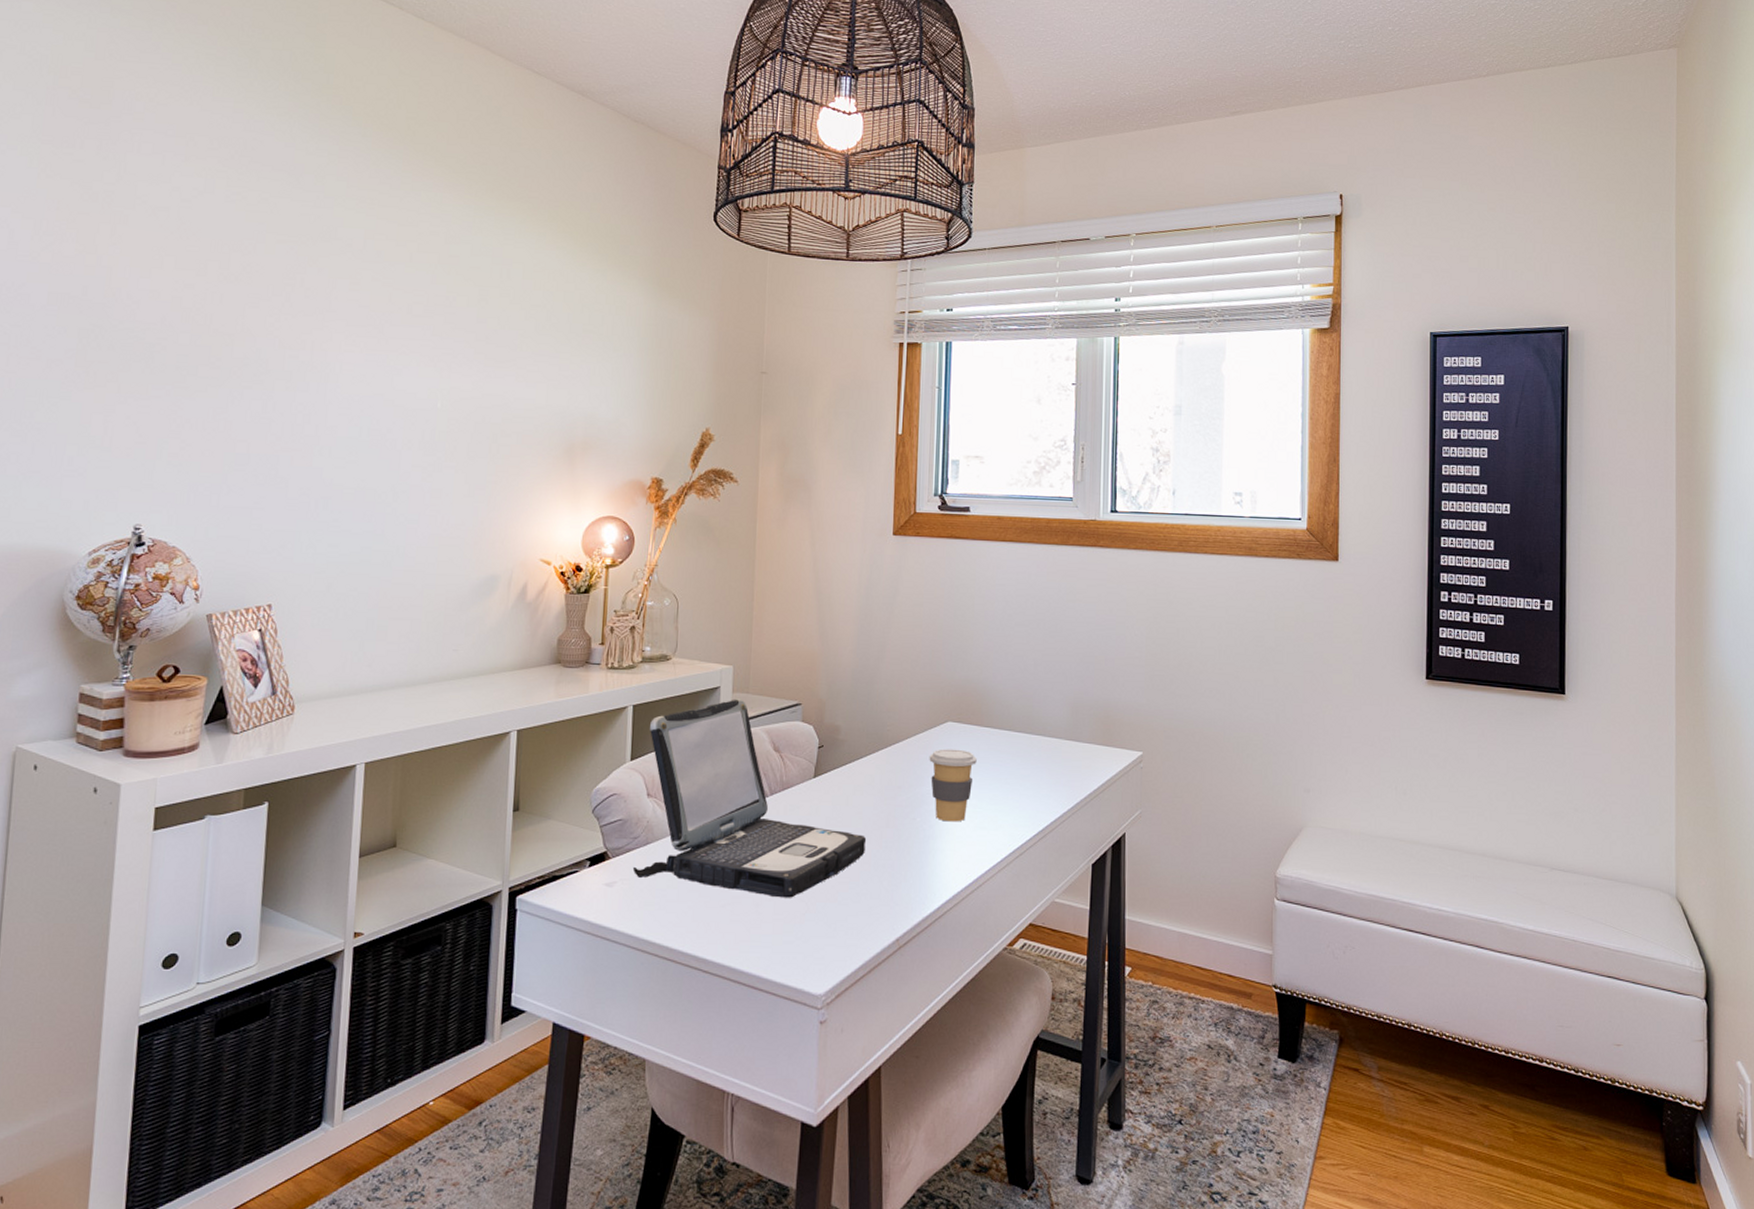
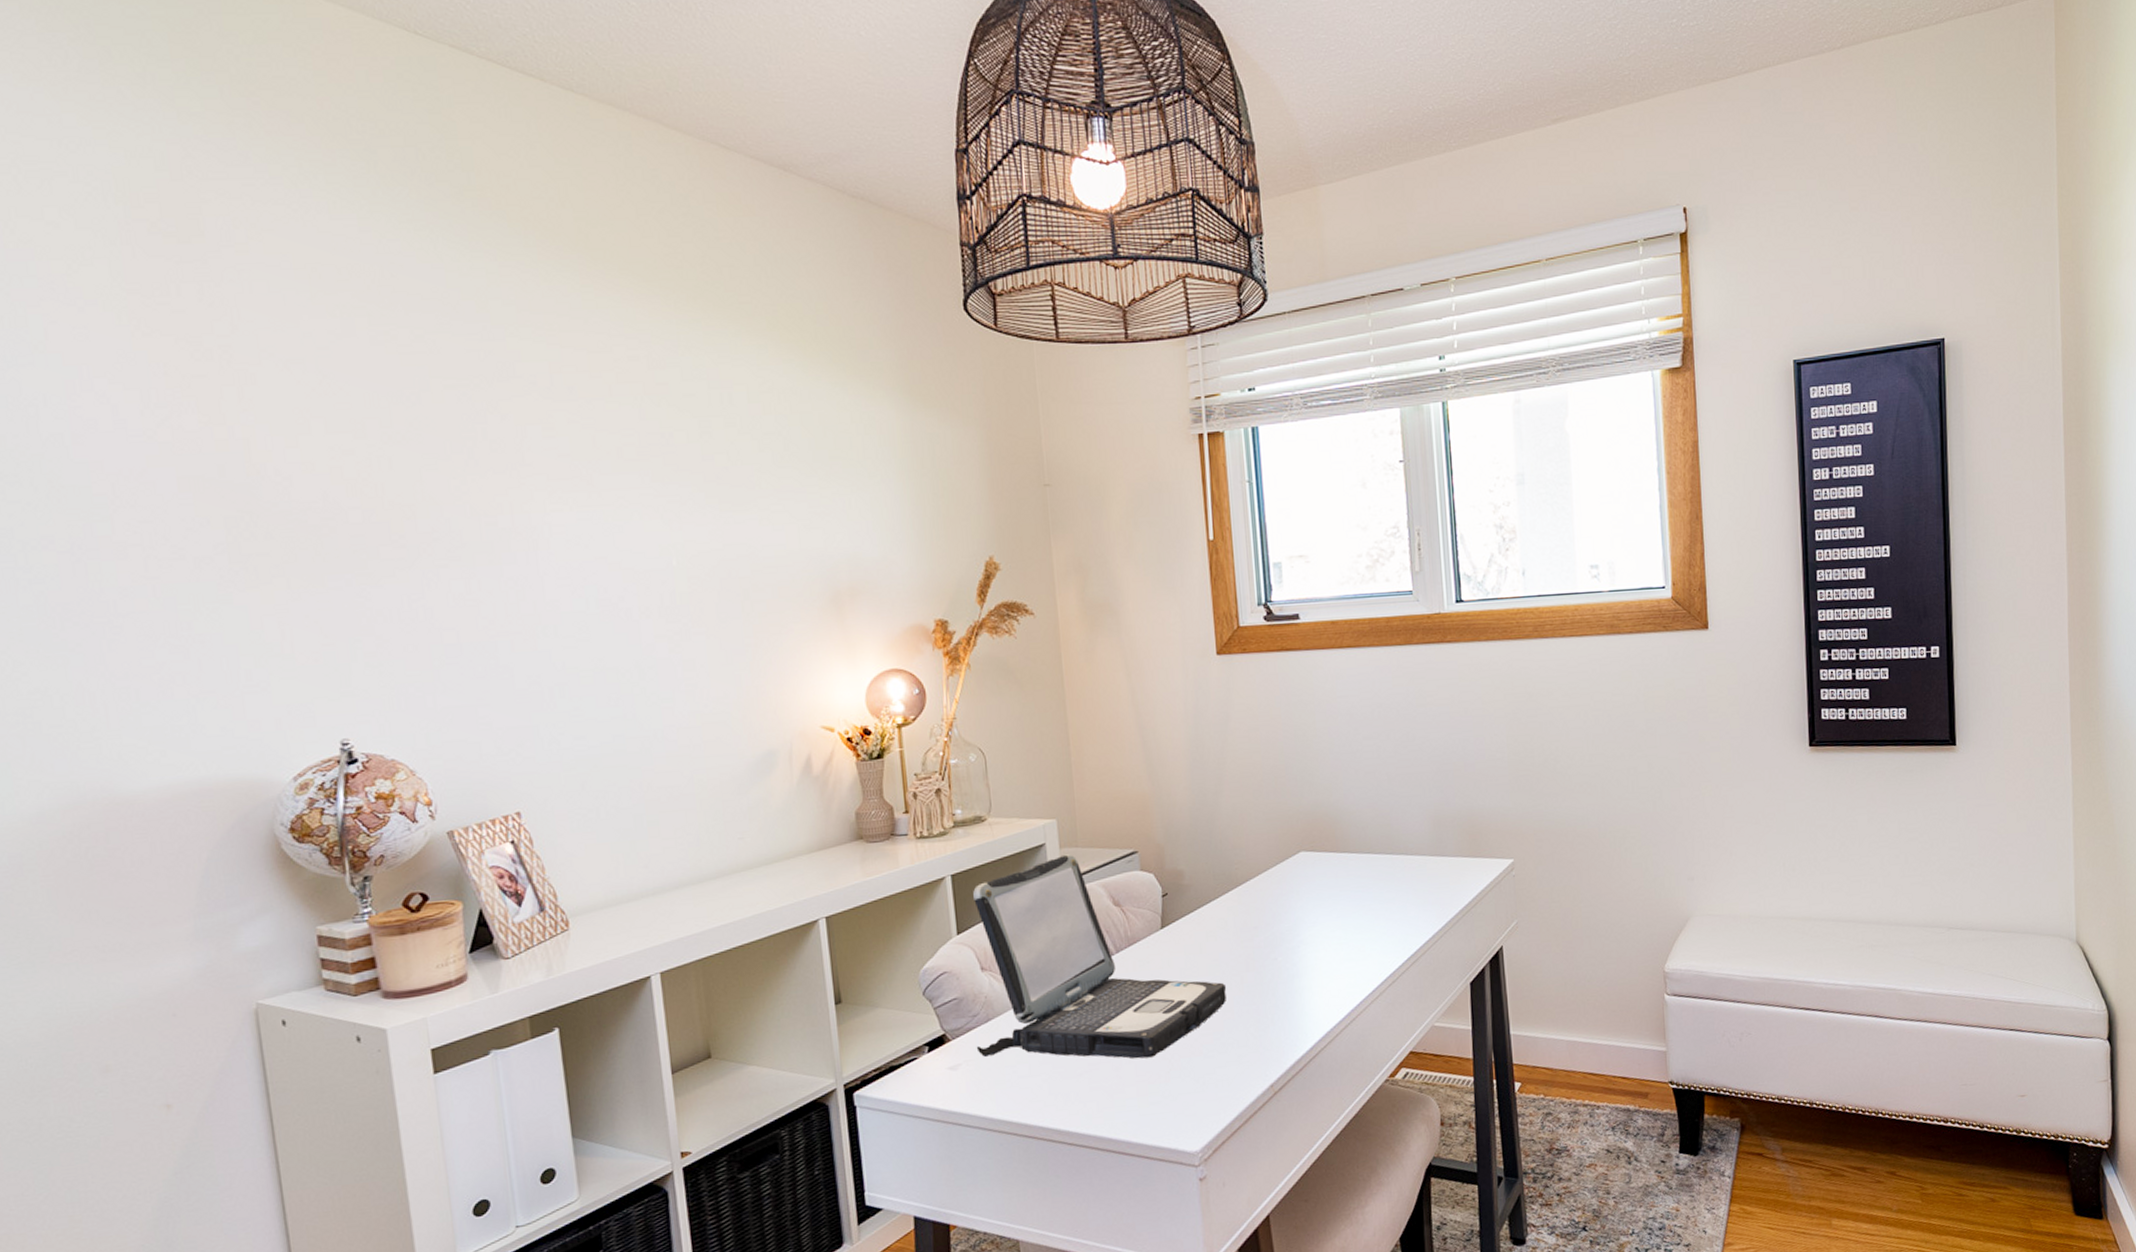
coffee cup: present [929,749,977,822] -> none [1284,879,1336,958]

